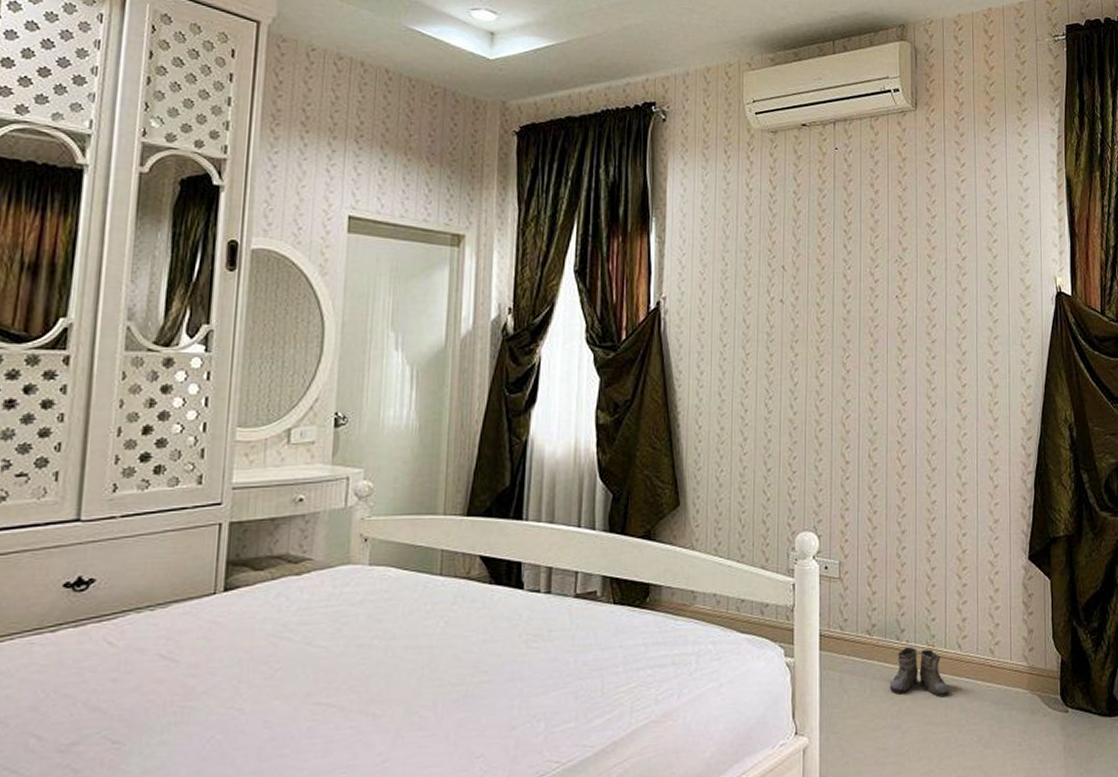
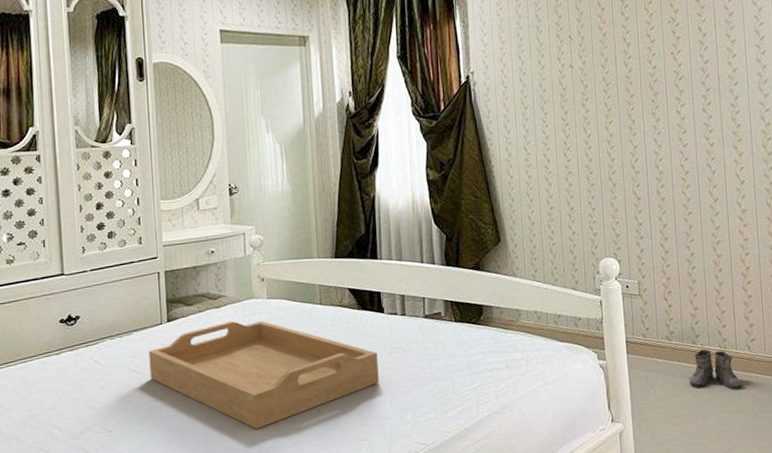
serving tray: none [188,593,509,741] -> present [149,320,379,429]

